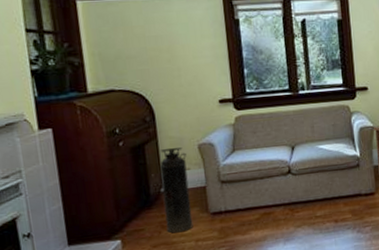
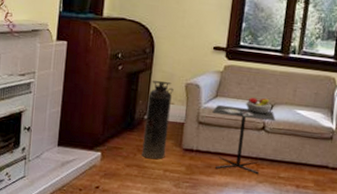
kitchen table: none [233,140,300,226] -> present [212,97,276,175]

